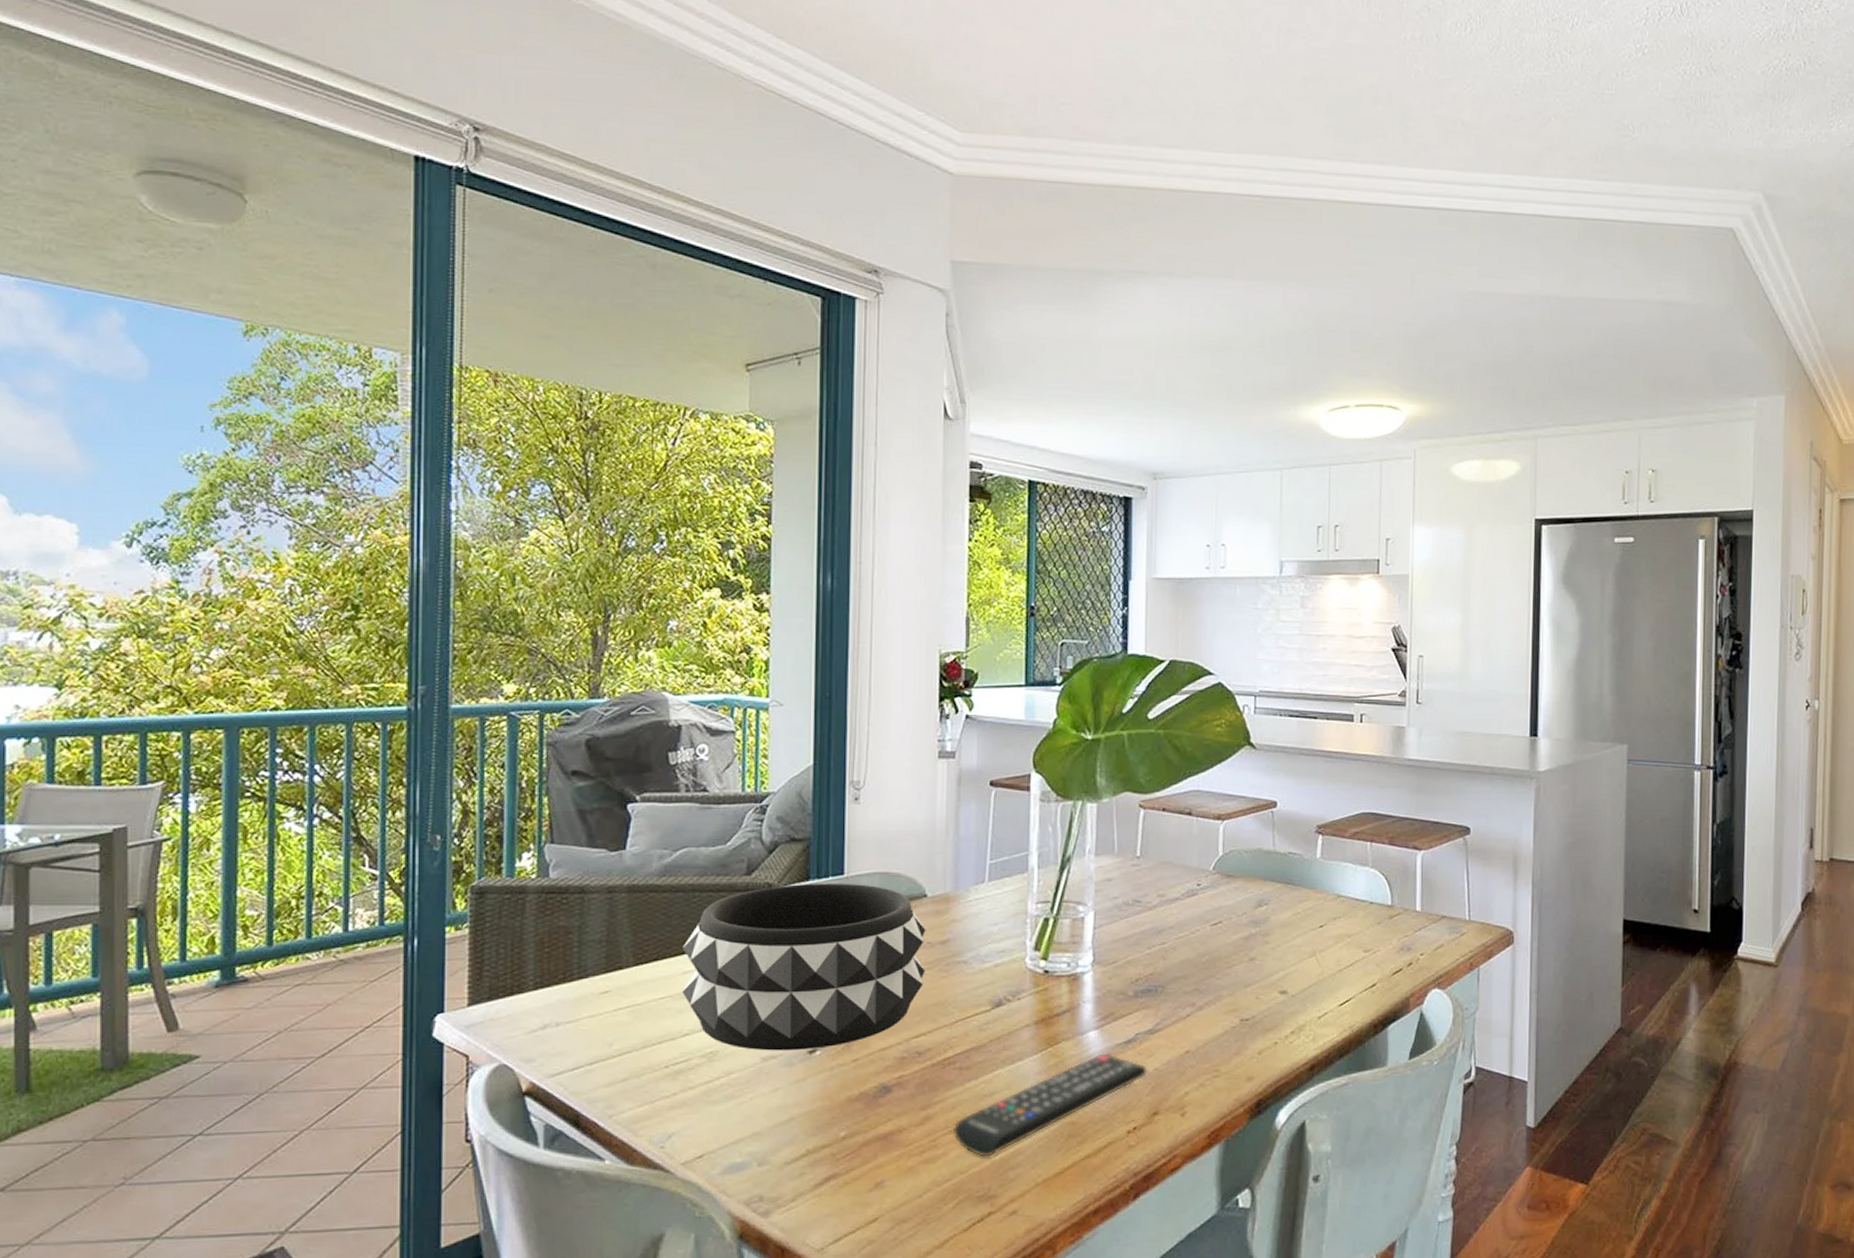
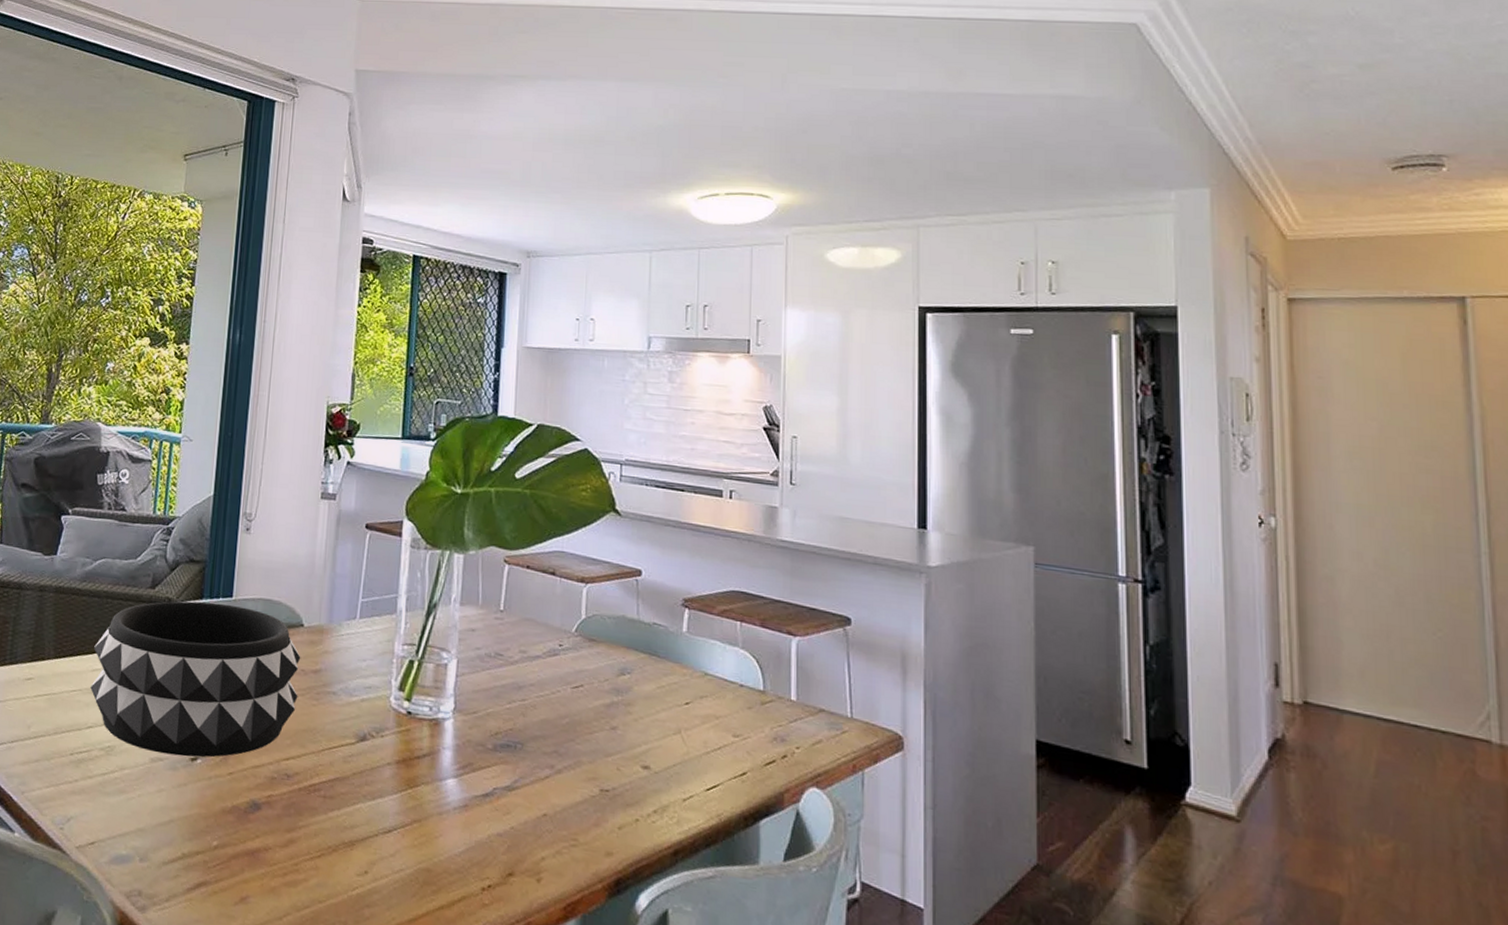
remote control: present [952,1053,1148,1157] -> none [314,802,504,891]

